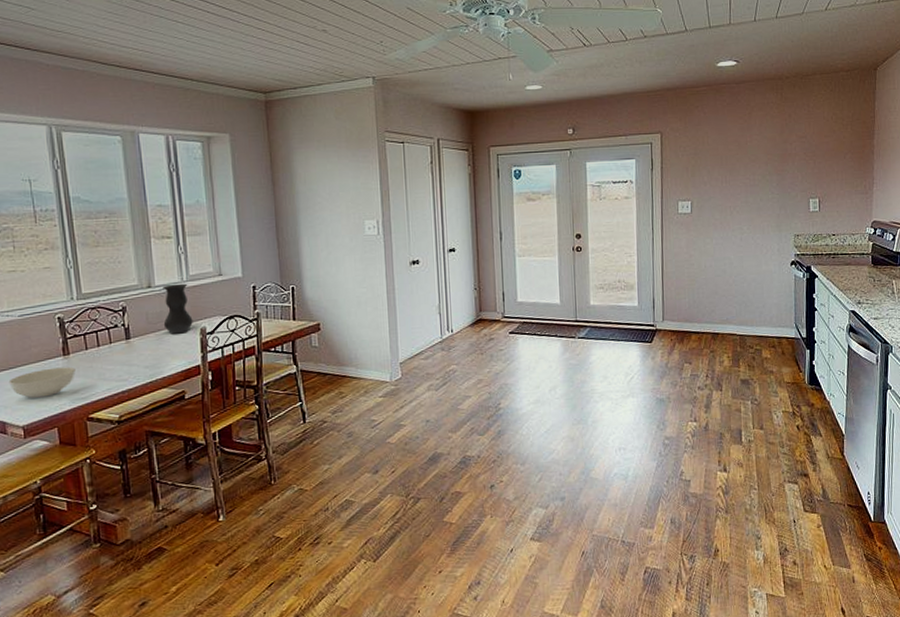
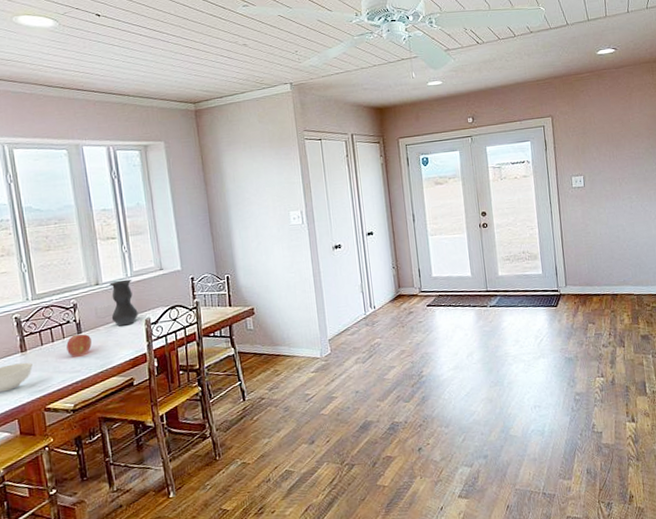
fruit: none [113,340,141,365] -> present [66,334,92,357]

